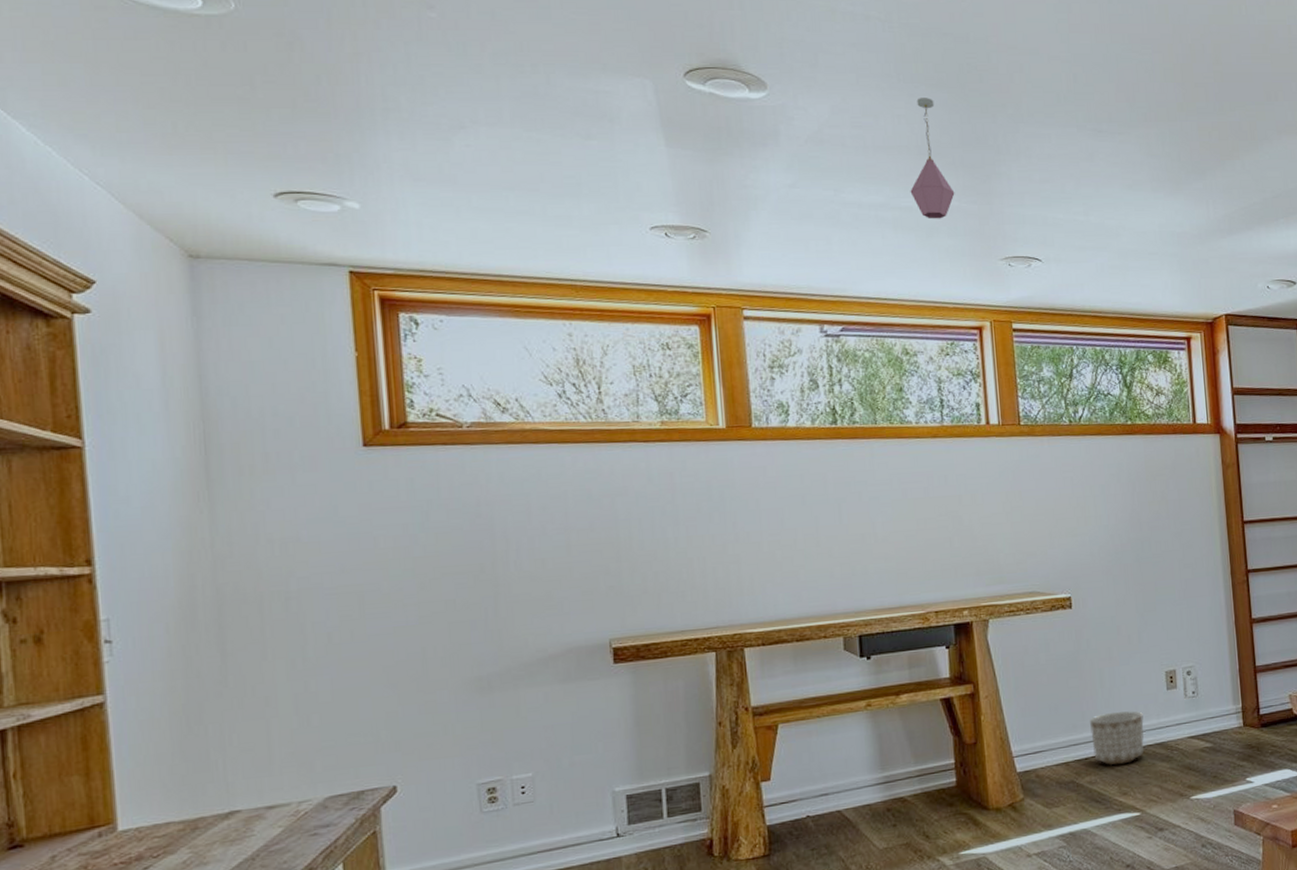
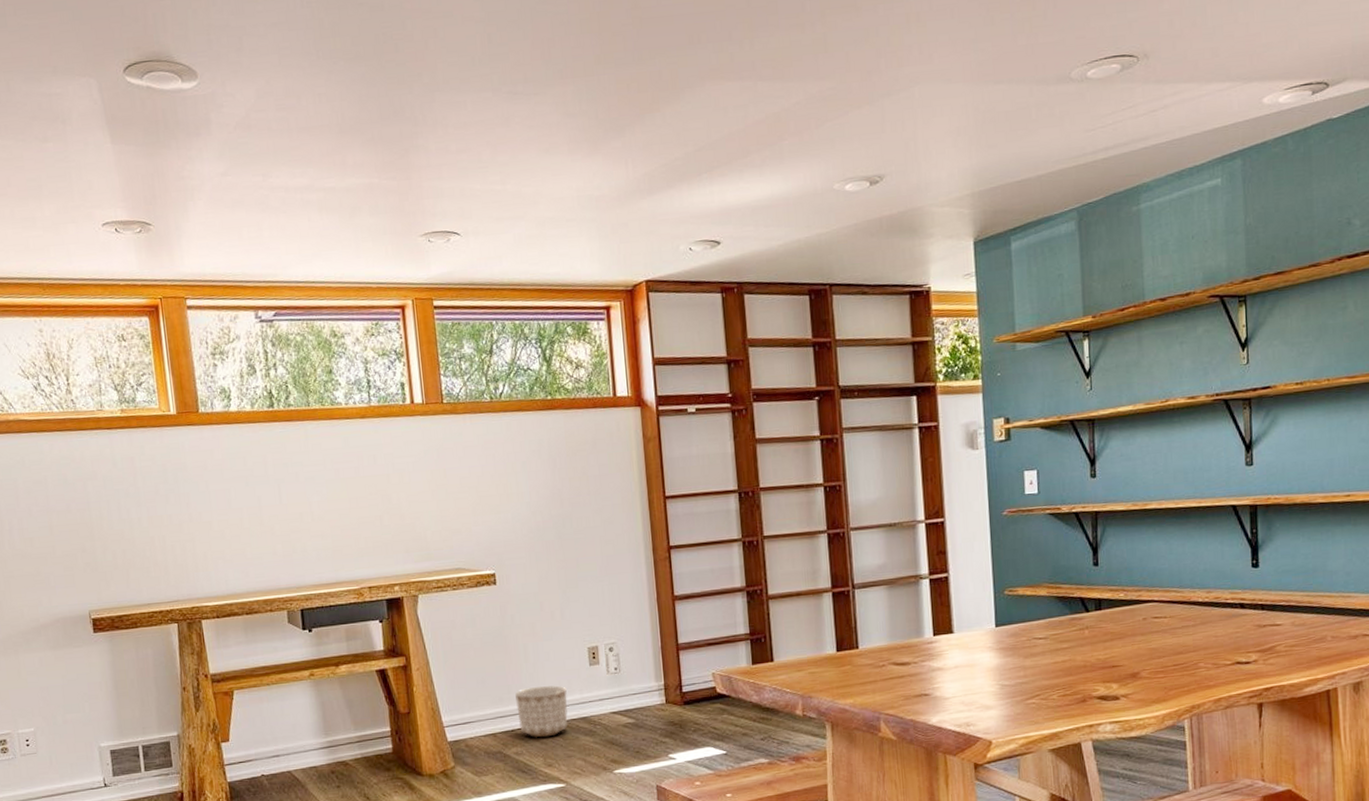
pendant light: present [910,98,955,219] -> none [332,73,375,199]

